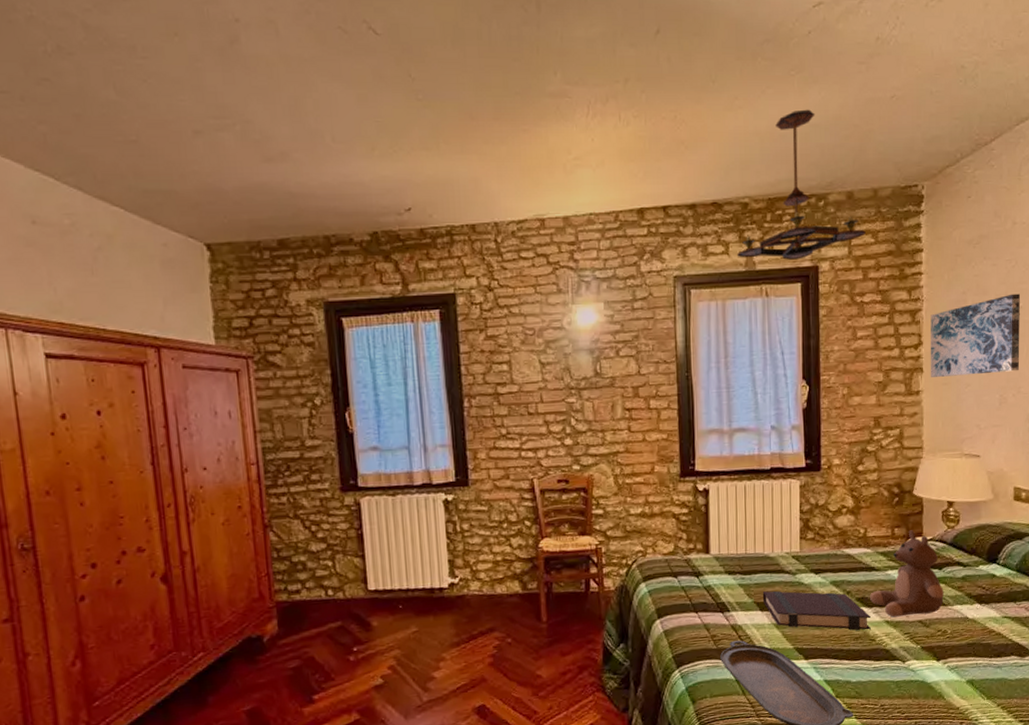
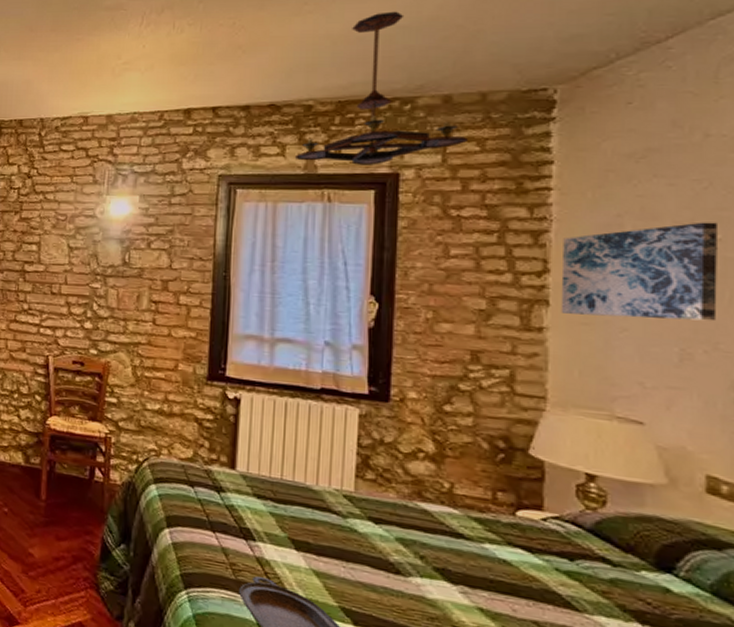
book: present [762,590,871,631] -> none [299,528,455,613]
teddy bear: present [870,530,944,618] -> none [455,499,577,617]

